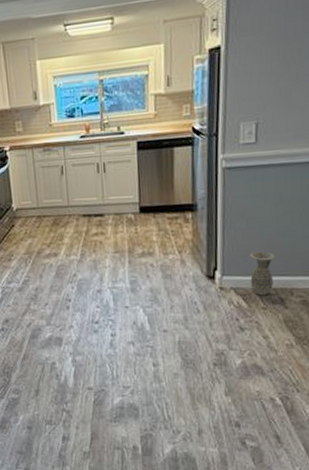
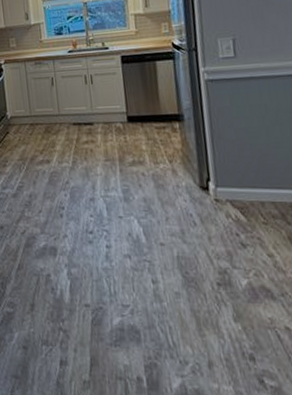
ceramic jug: present [249,251,276,296] -> none [242,162,271,209]

